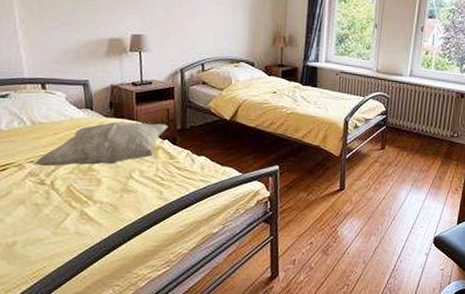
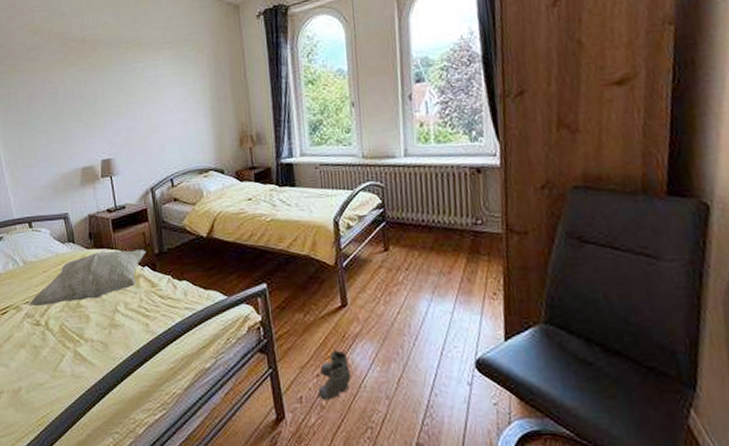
boots: none [309,224,339,264] -> present [317,350,352,401]

